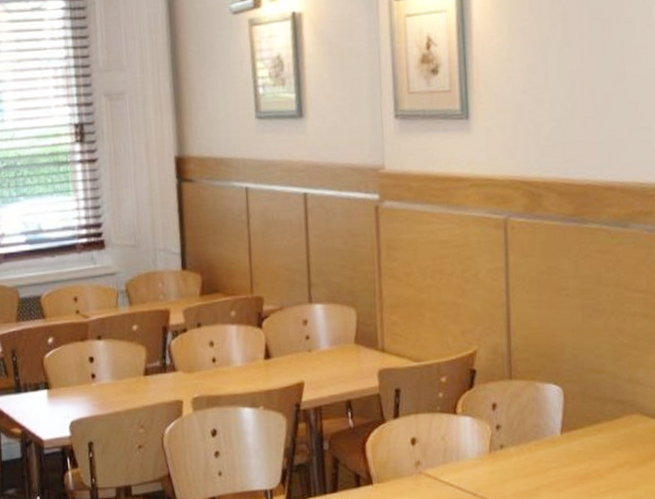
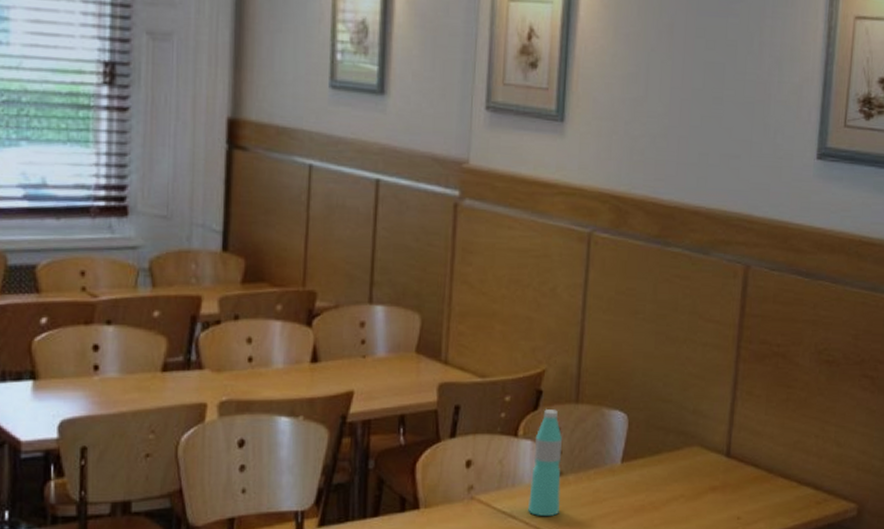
water bottle: none [473,387,505,487] -> present [528,409,563,516]

